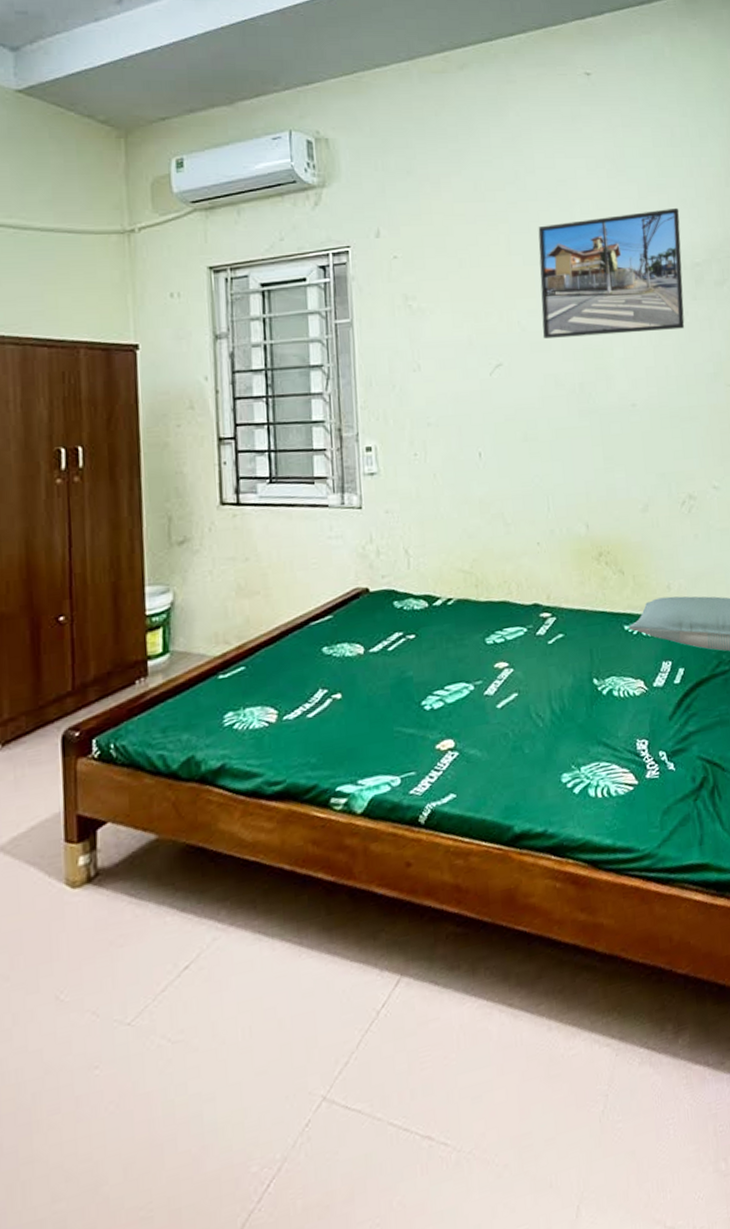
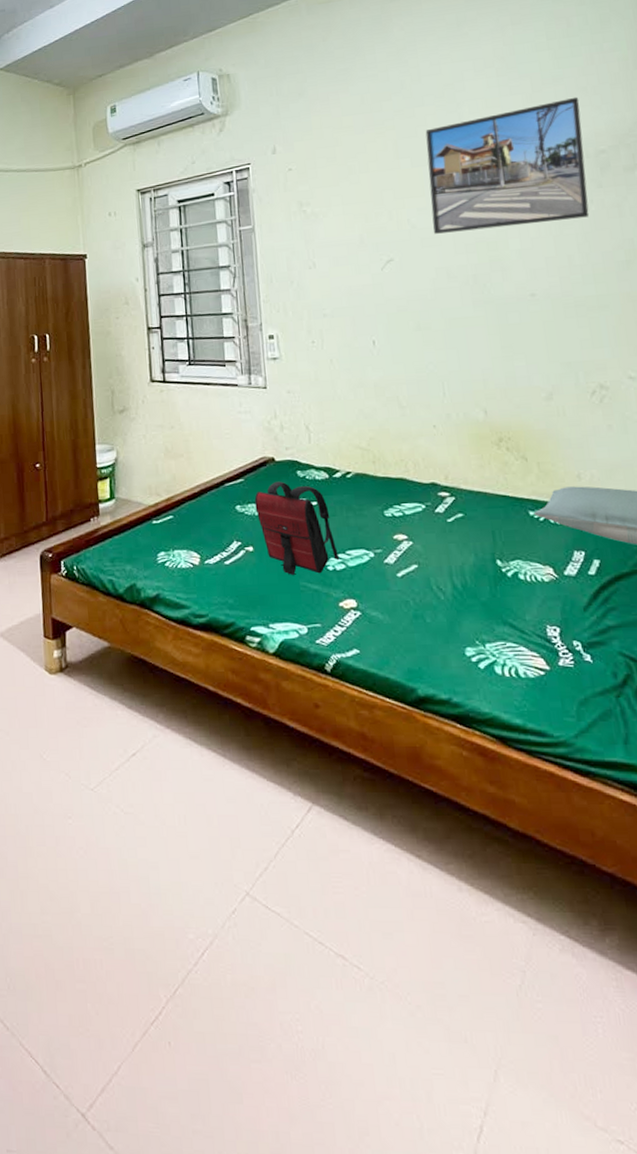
backpack: none [344,614,438,721] -> present [254,481,340,575]

